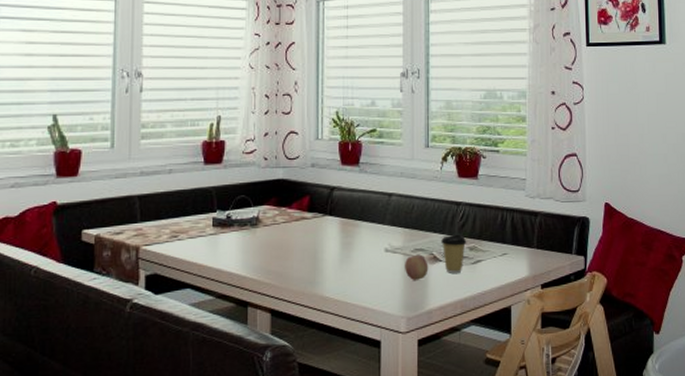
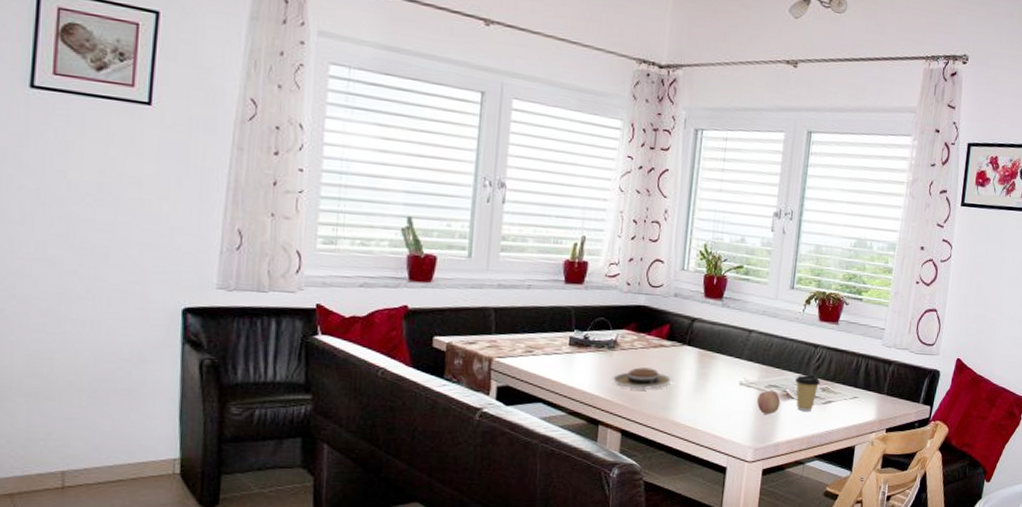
plate: none [257,242,318,265] -> present [611,367,674,389]

